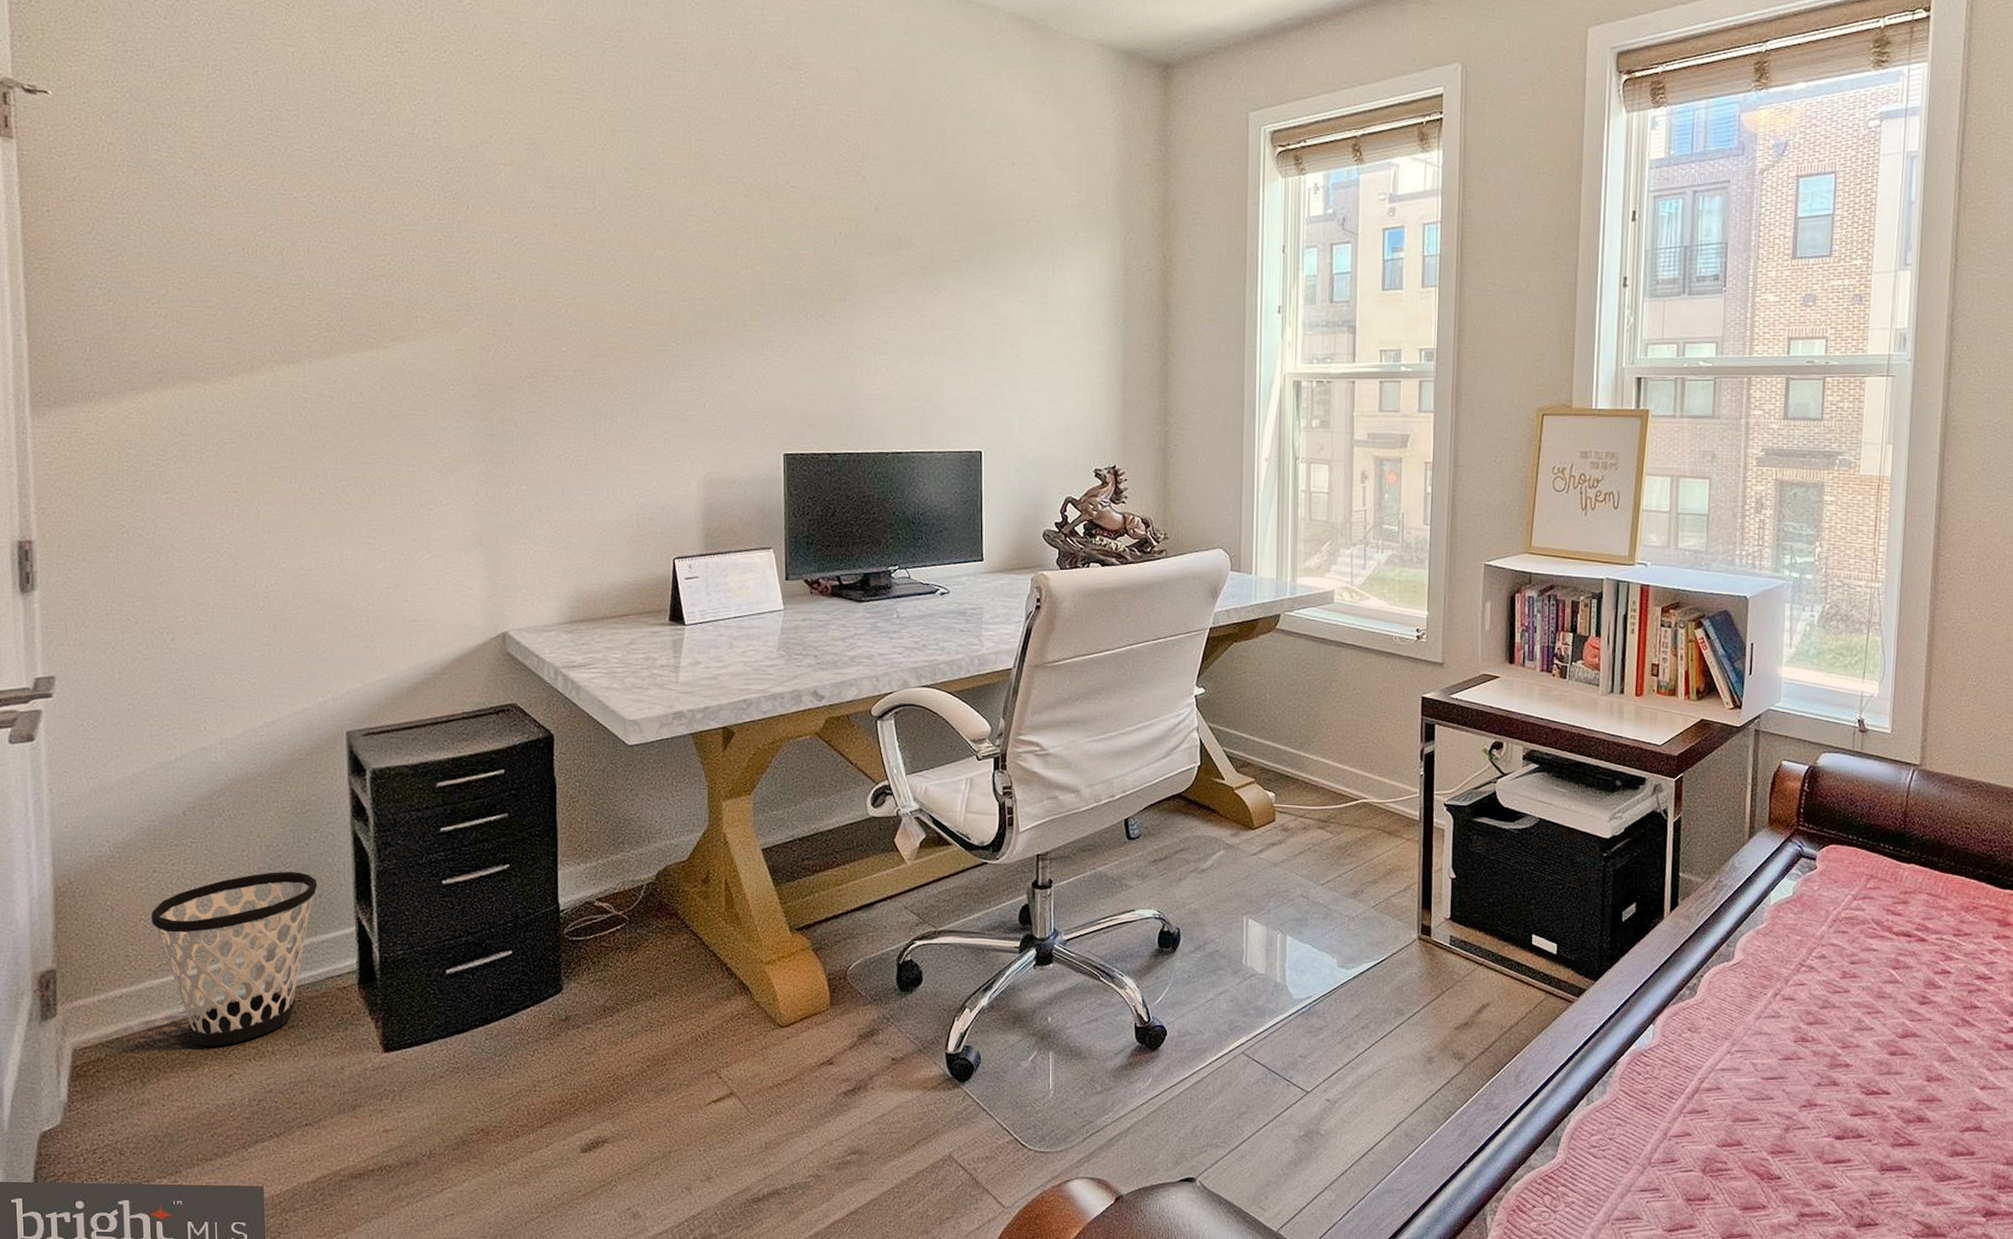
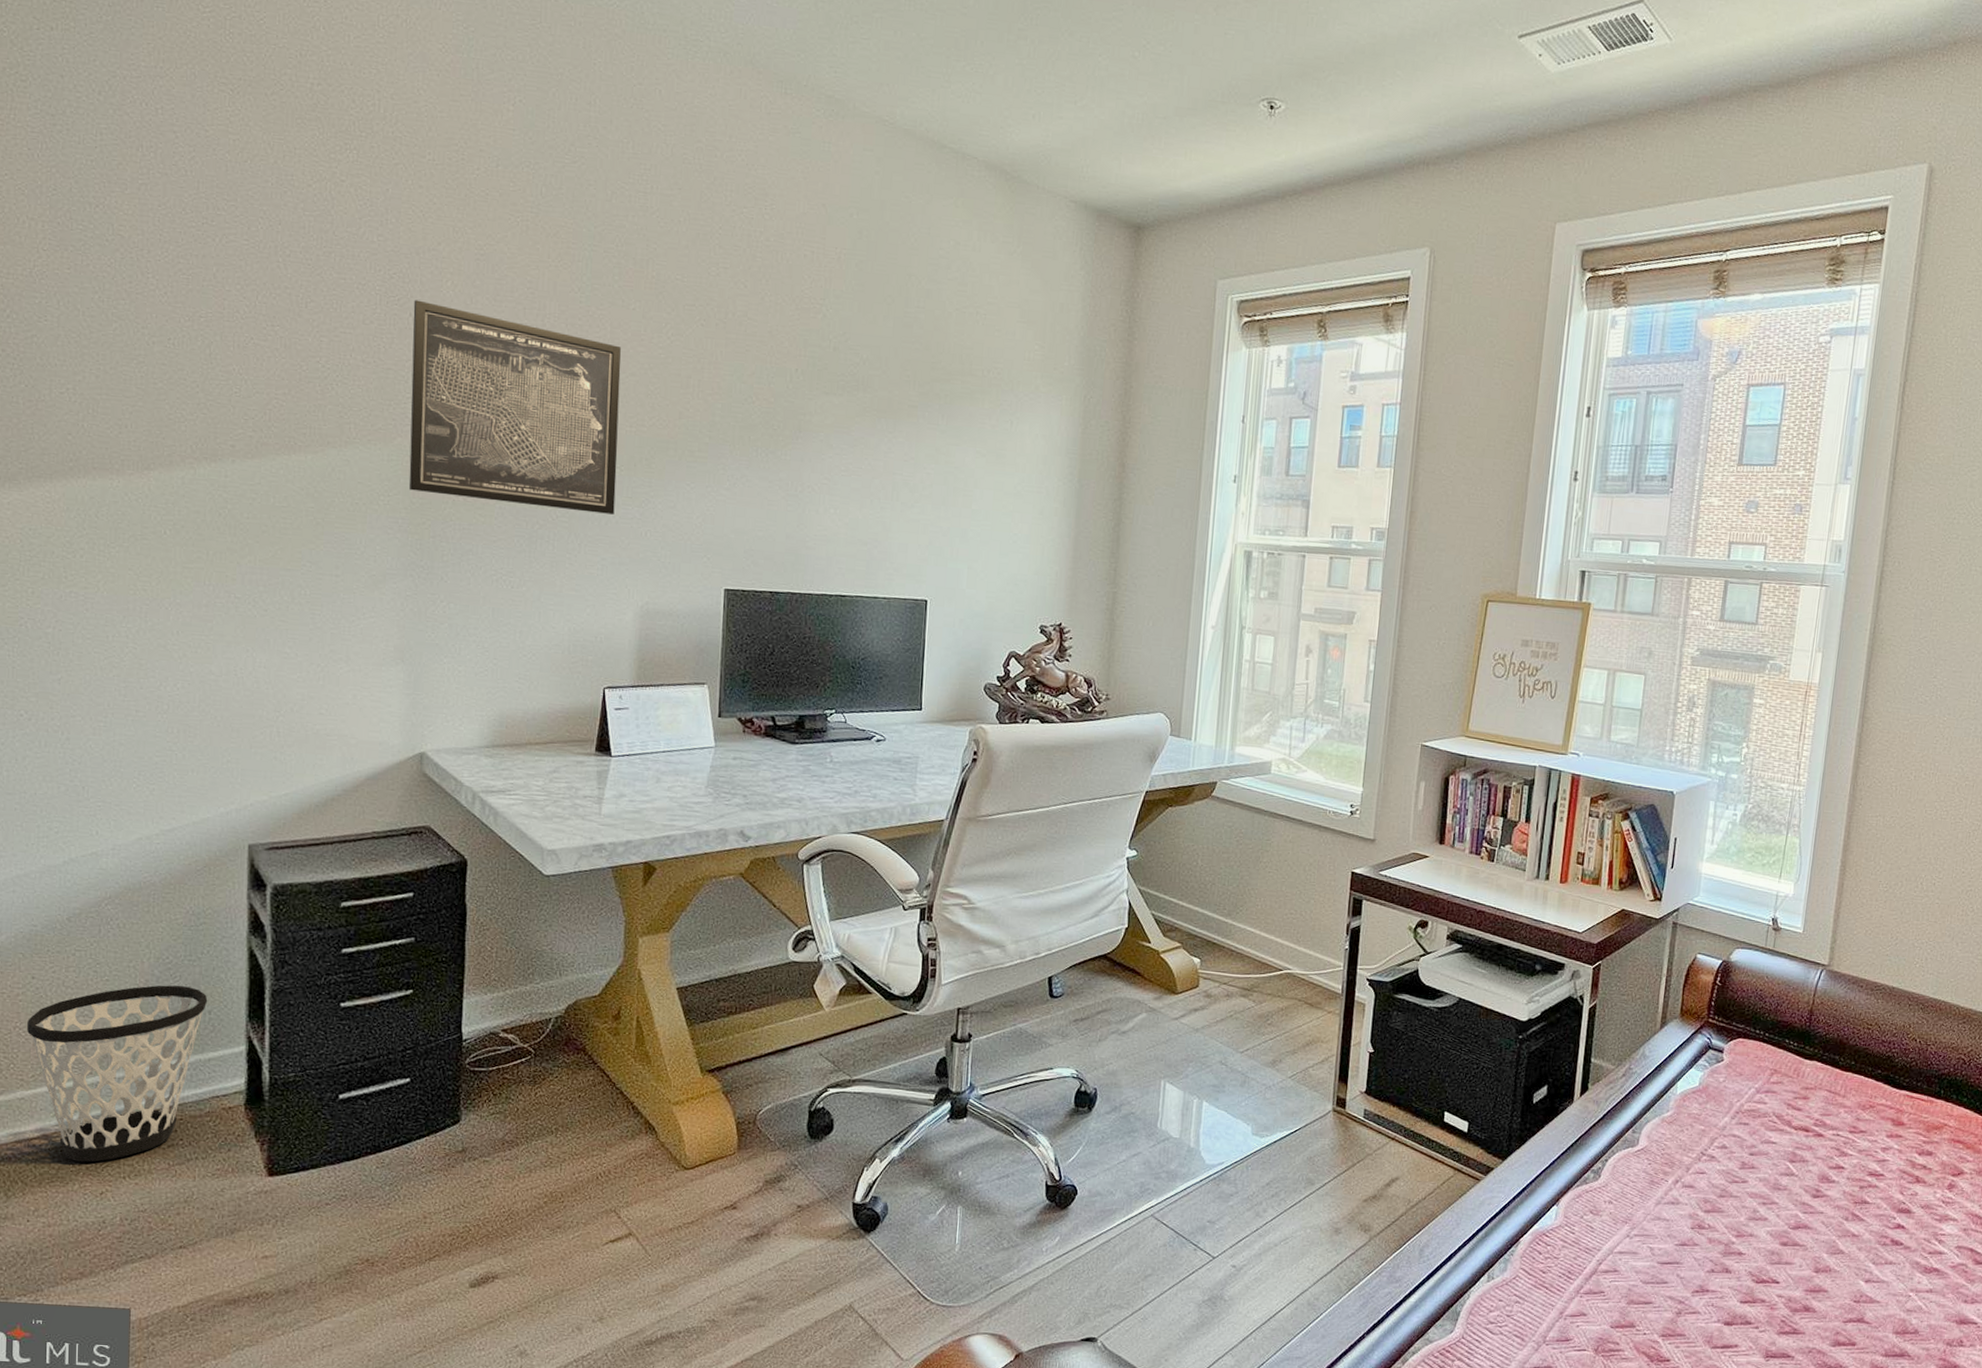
wall art: none [470,193,673,388] -> present [408,300,621,515]

